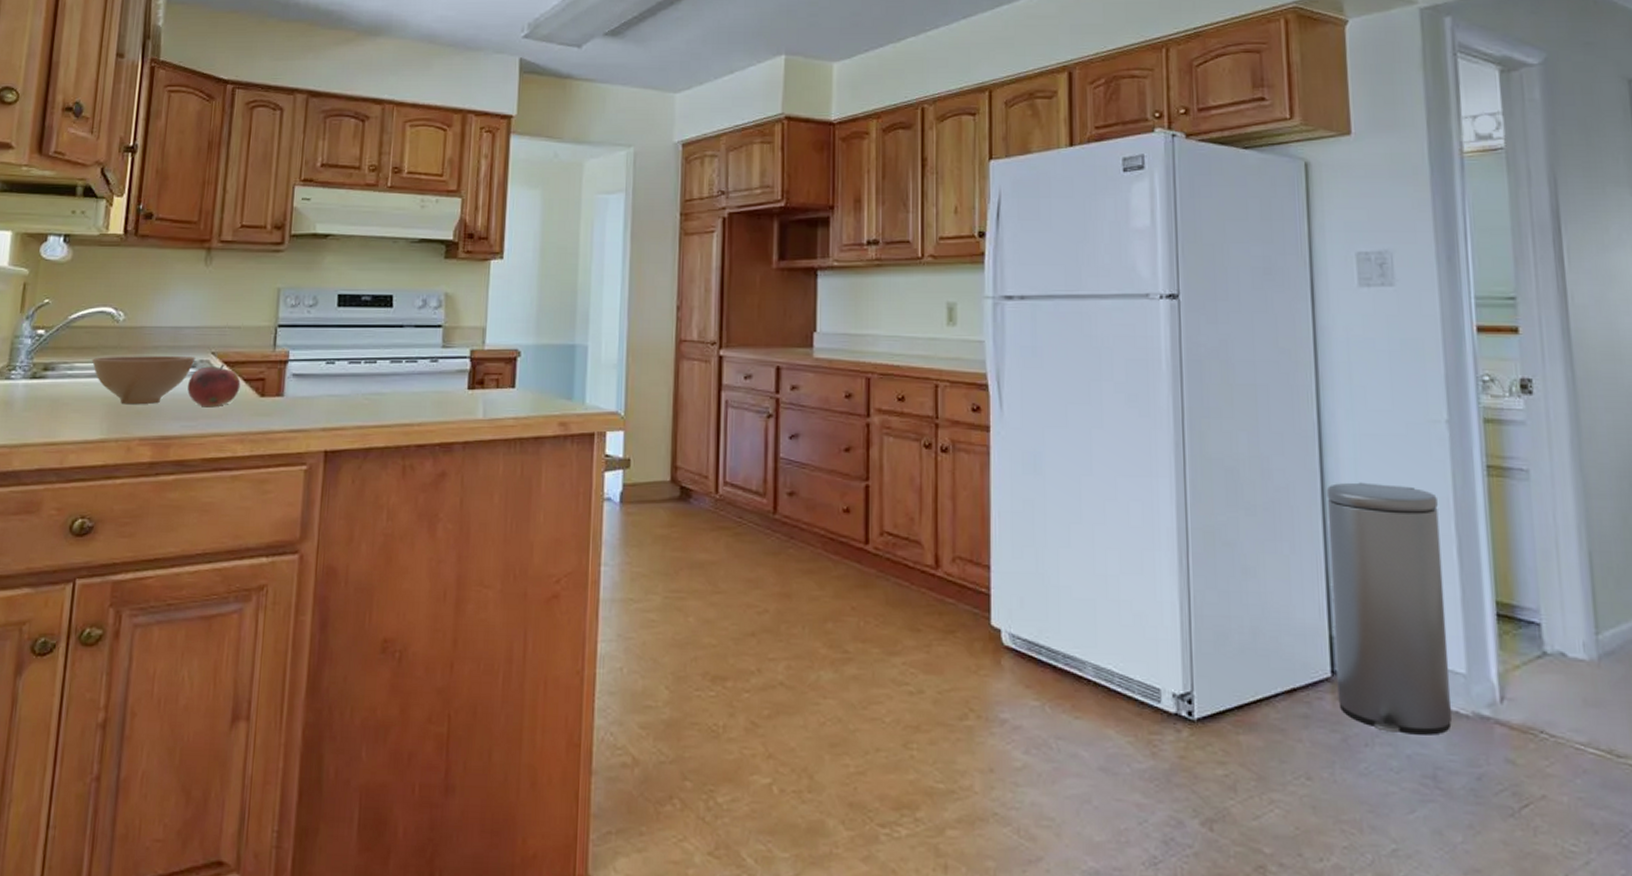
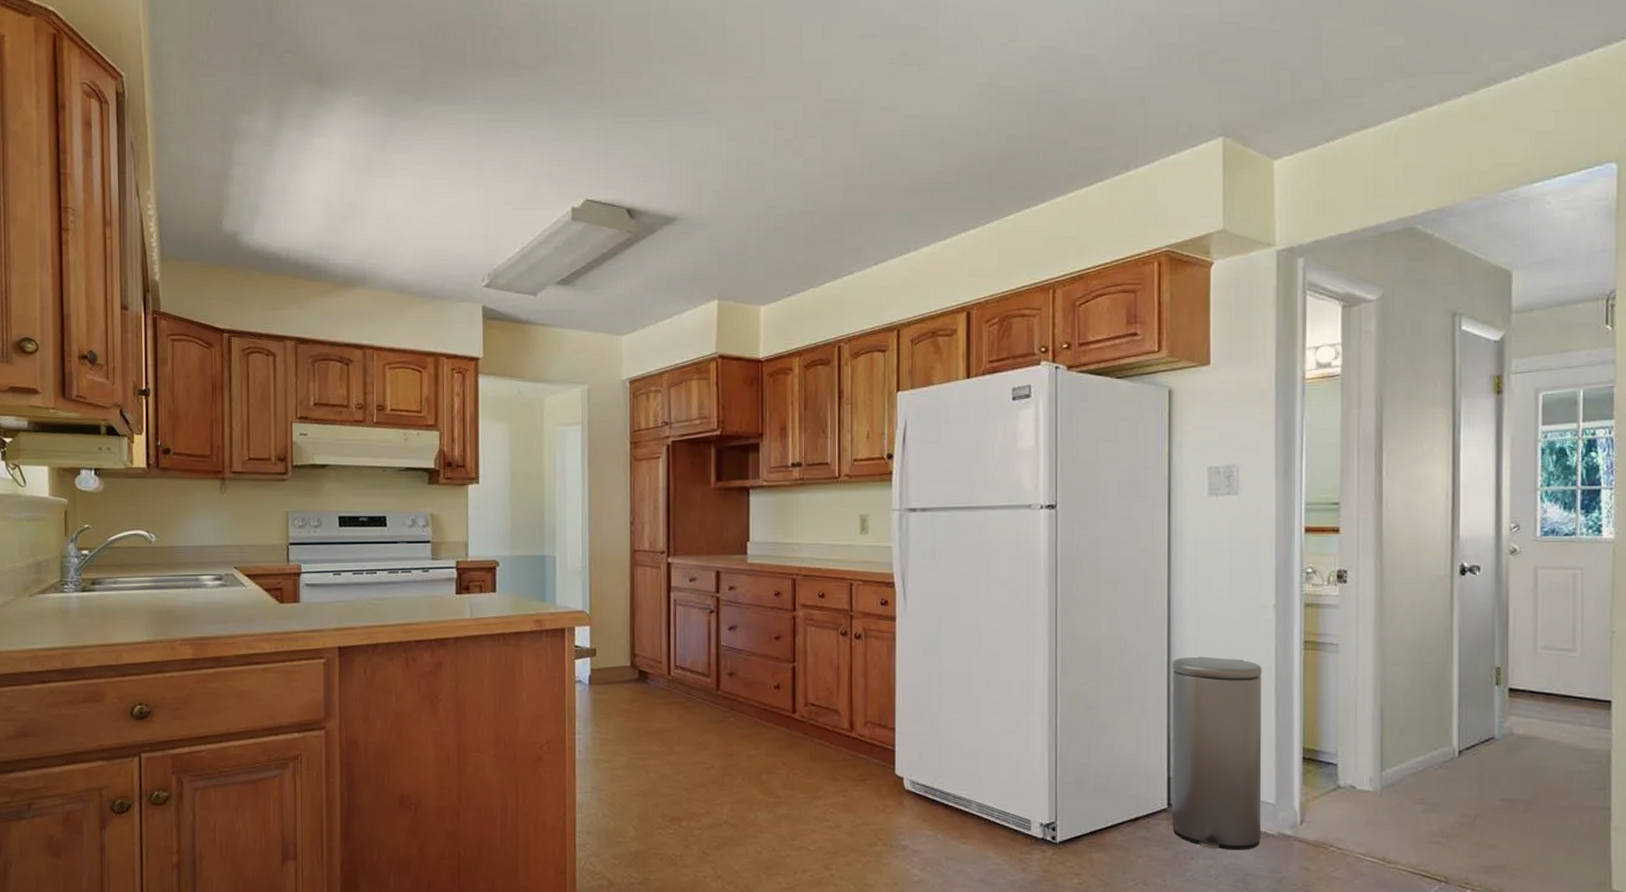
bowl: present [91,356,196,405] -> none [132,571,221,612]
fruit: present [187,364,241,408] -> none [217,576,262,613]

